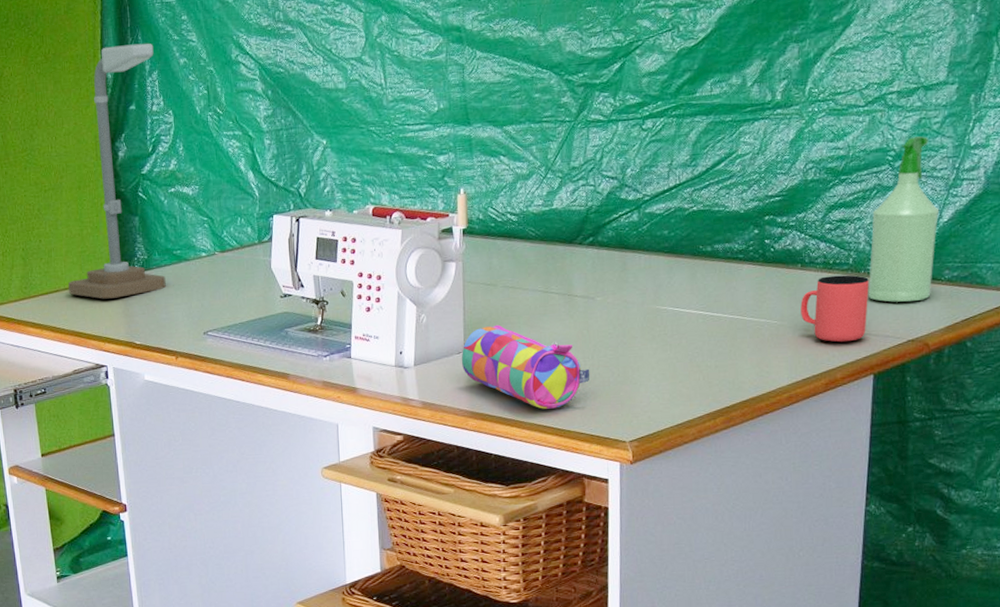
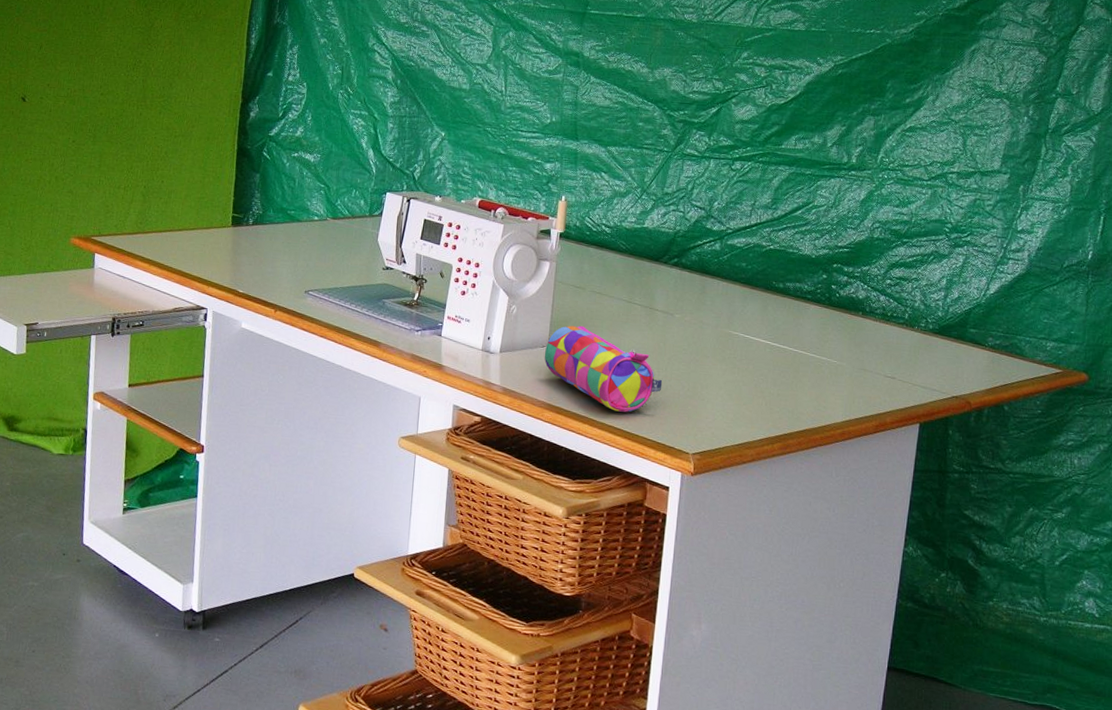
desk lamp: present [68,43,166,299] -> none [182,16,298,246]
cup: present [800,275,869,343] -> none [858,326,921,390]
spray bottle: present [868,136,940,302] -> none [919,214,987,362]

